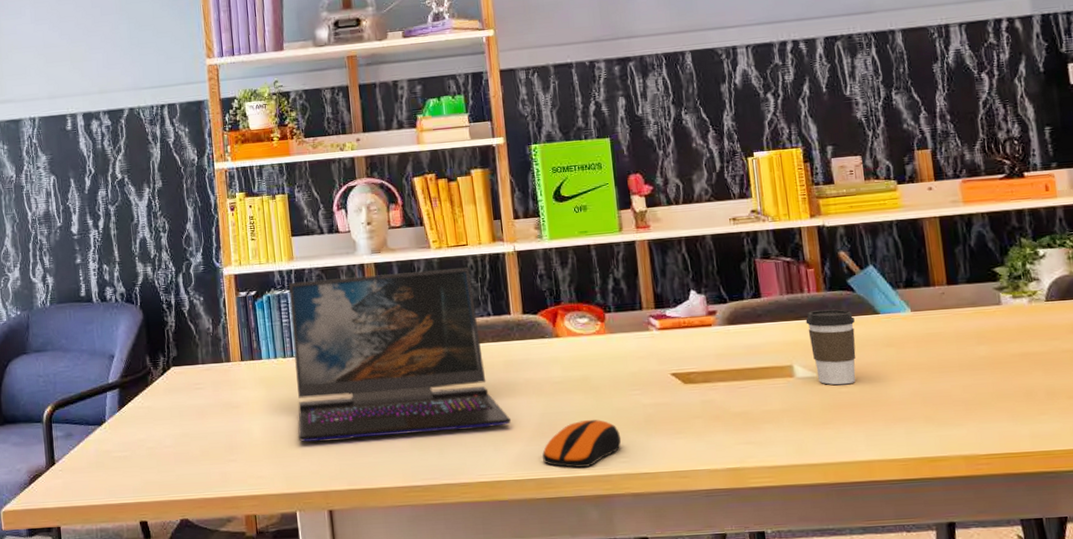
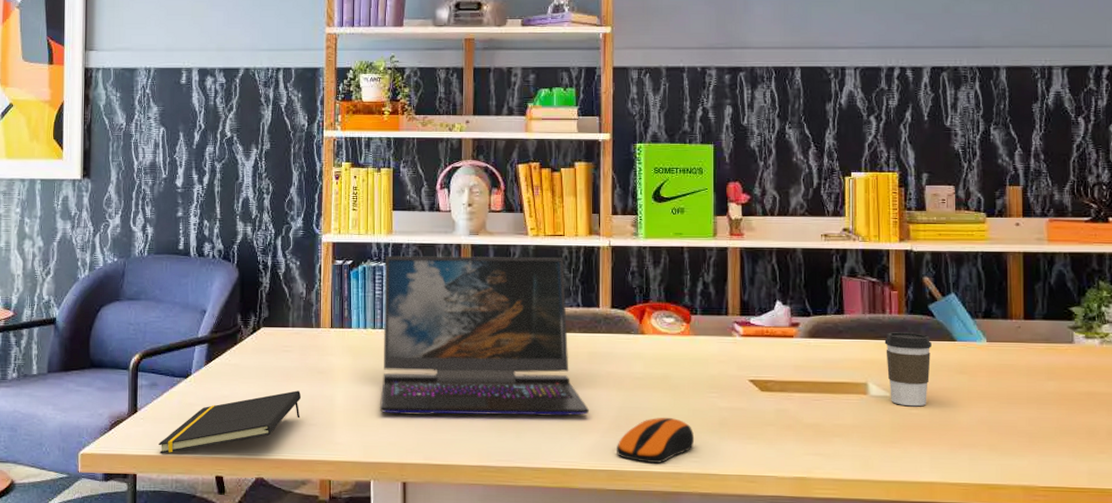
notepad: none [79,427,219,504] -> present [159,390,302,454]

